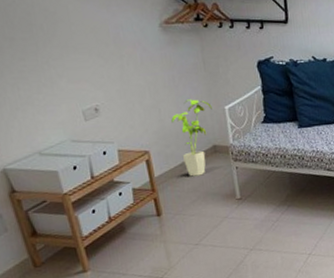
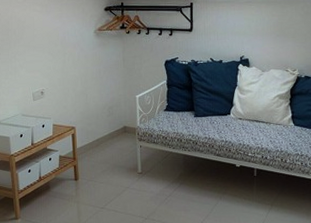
house plant: present [171,99,212,177] -> none [94,88,126,151]

